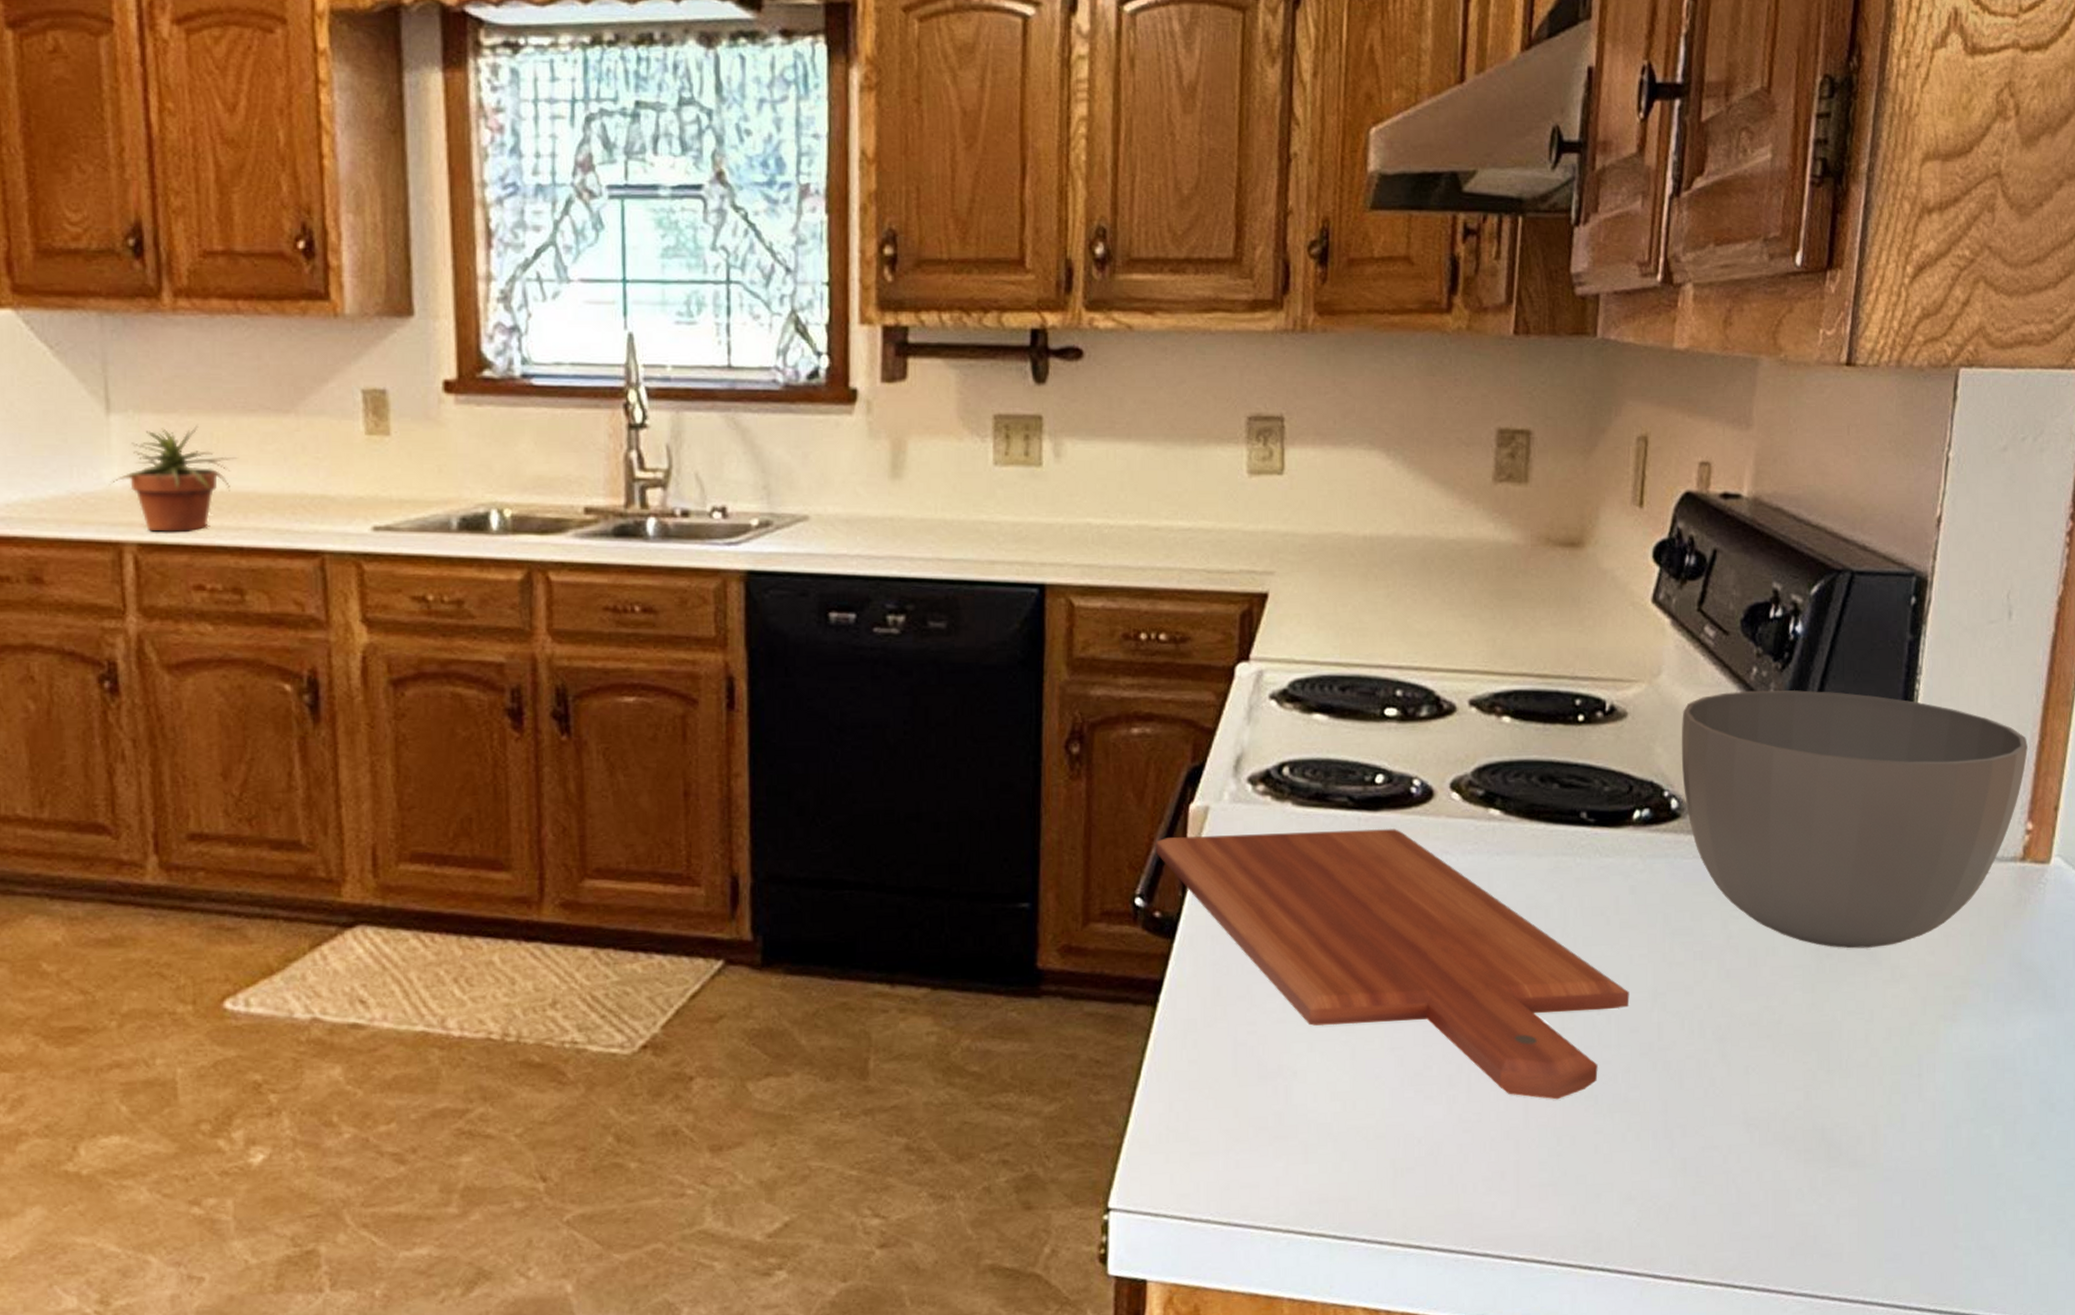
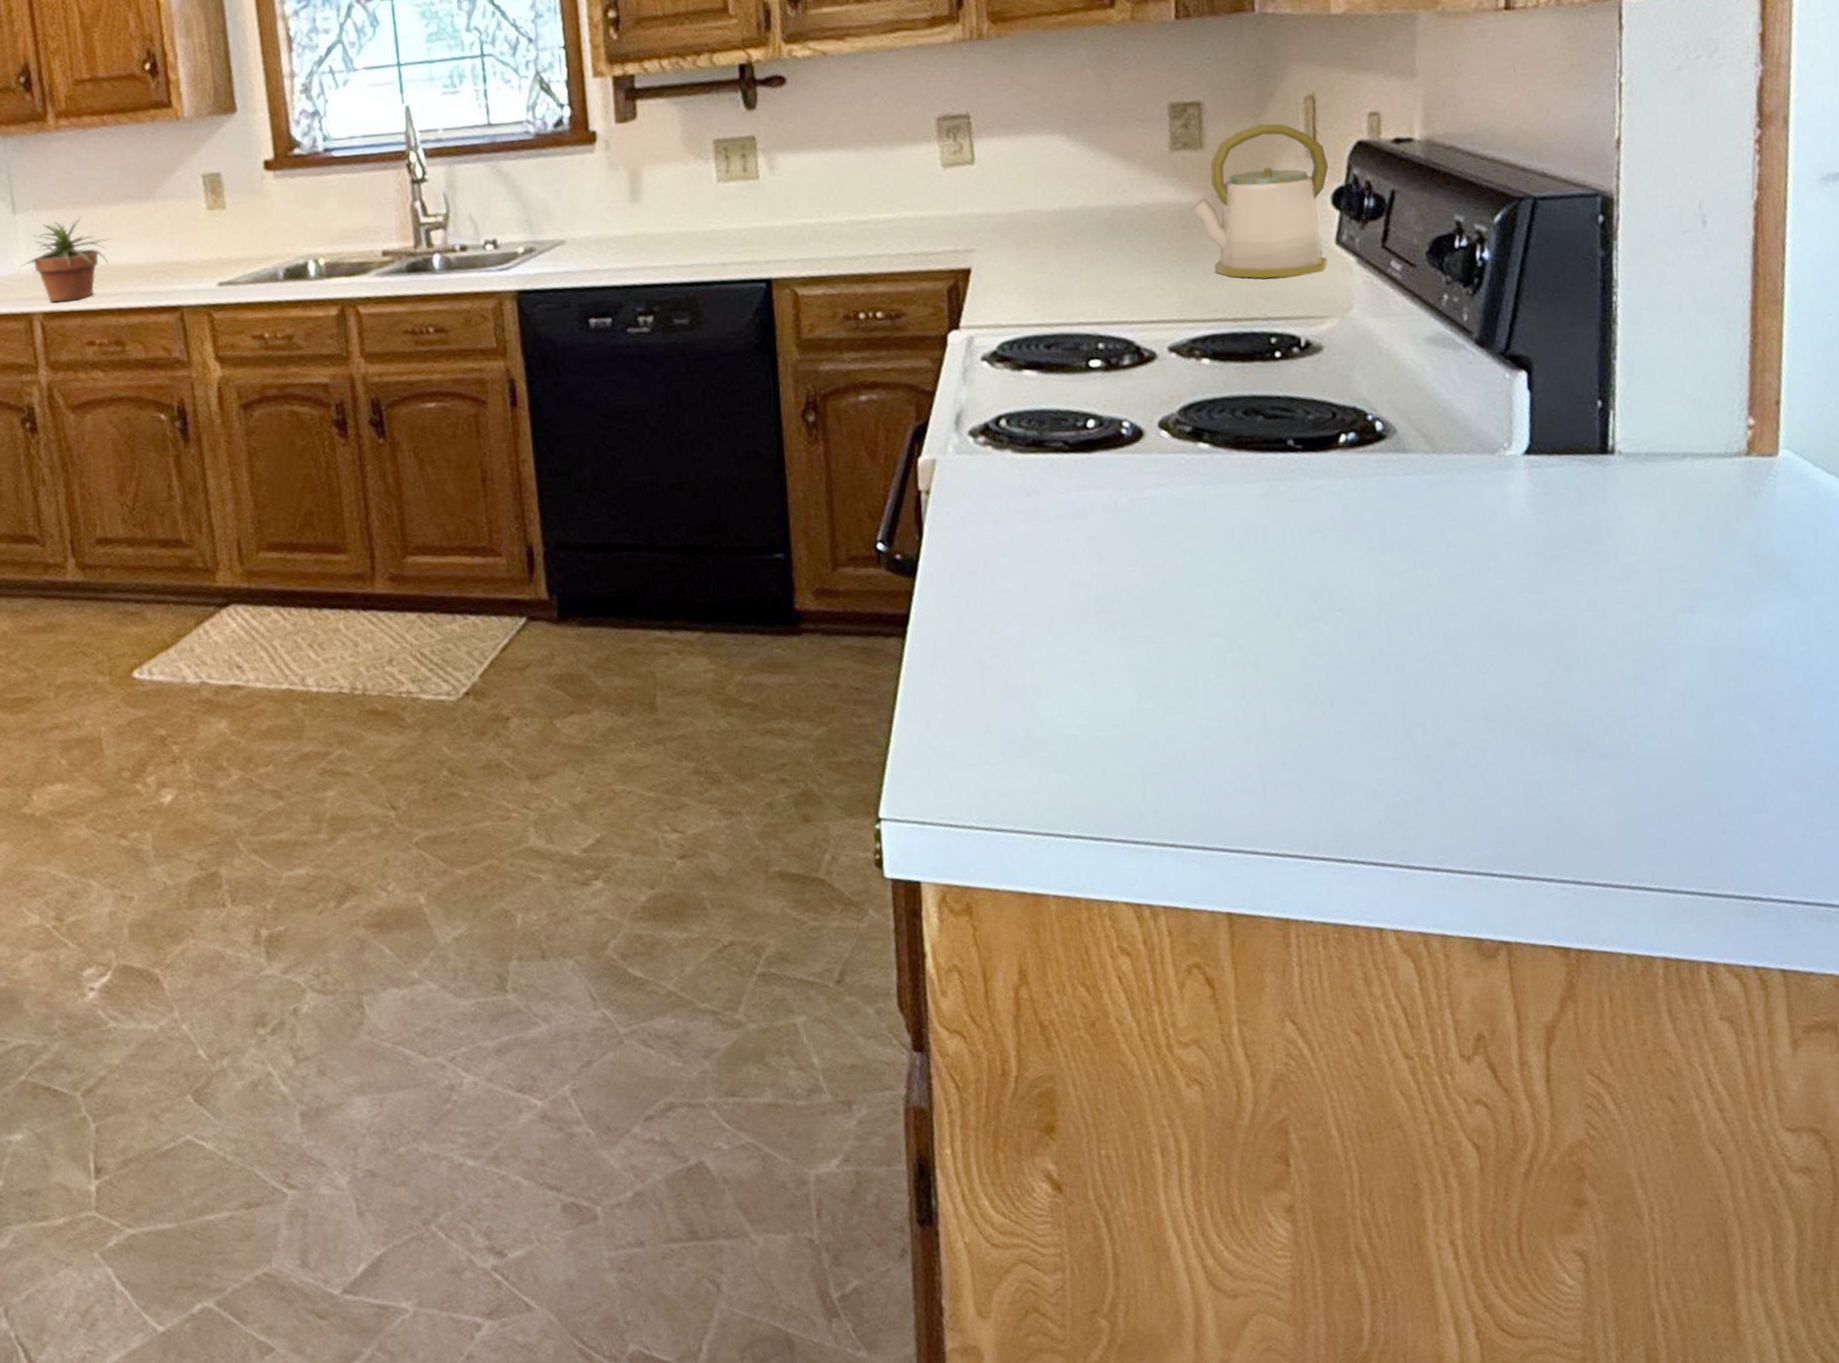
cutting board: present [1155,829,1630,1100] -> none [891,467,1355,705]
kettle: none [1508,462,1654,635] -> present [1191,123,1329,279]
bowl: present [1681,690,2028,949] -> none [1377,310,1740,550]

